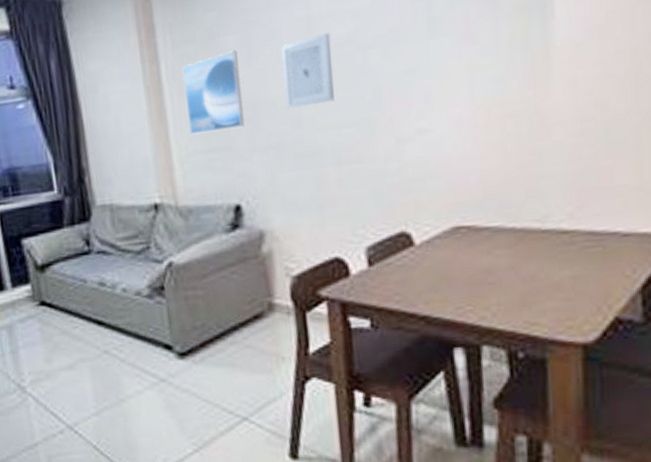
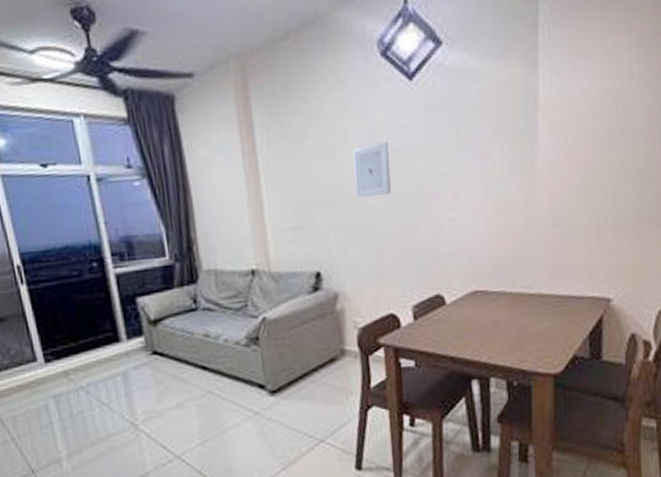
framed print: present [181,50,245,135] -> none [275,149,325,215]

